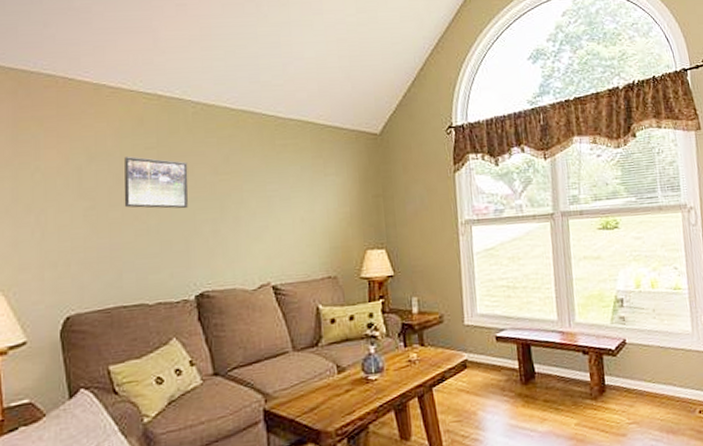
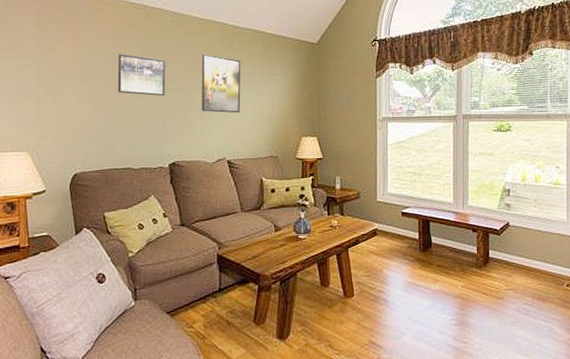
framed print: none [234,152,287,226] -> present [201,54,241,113]

